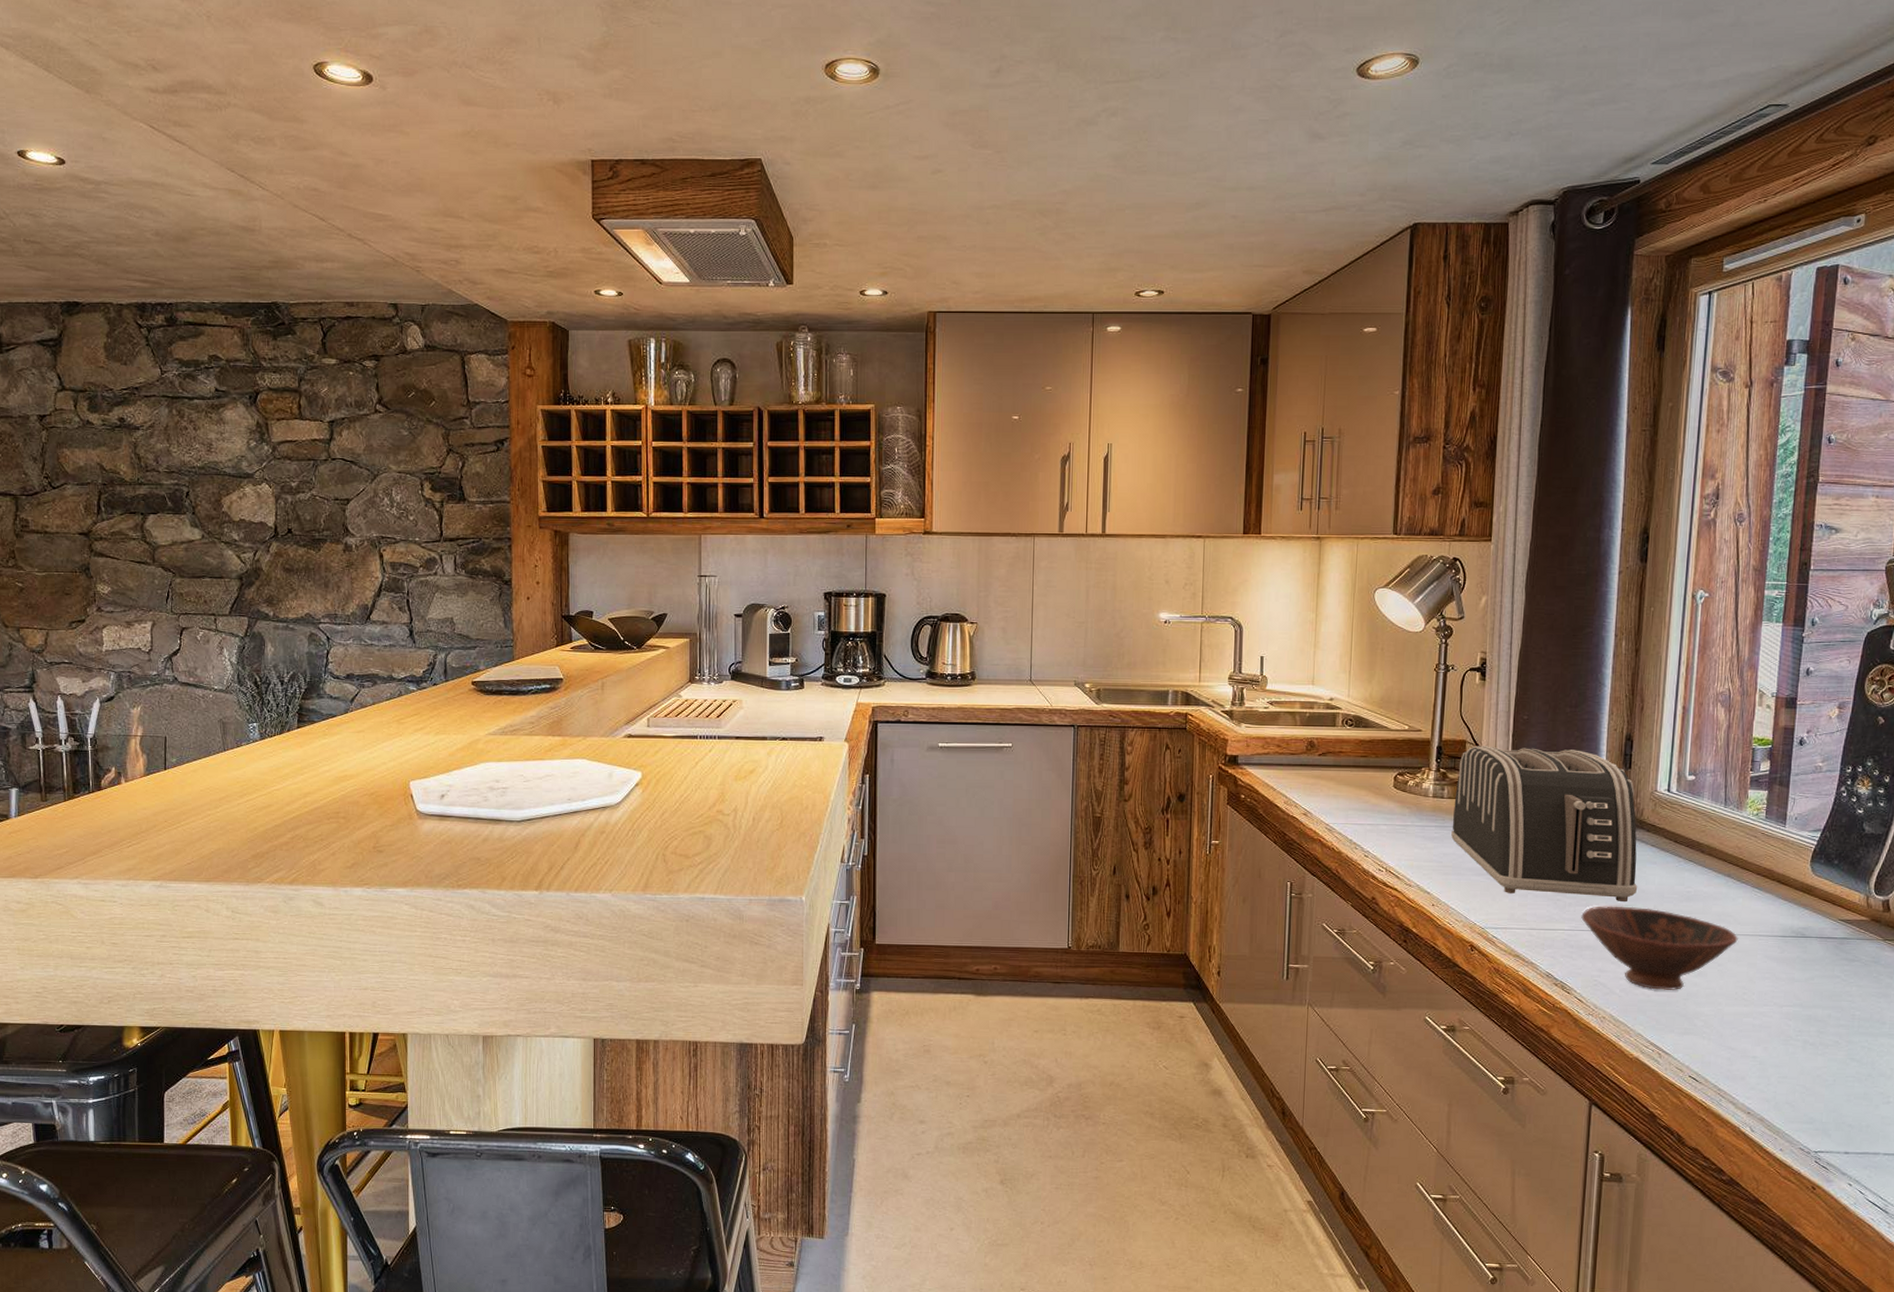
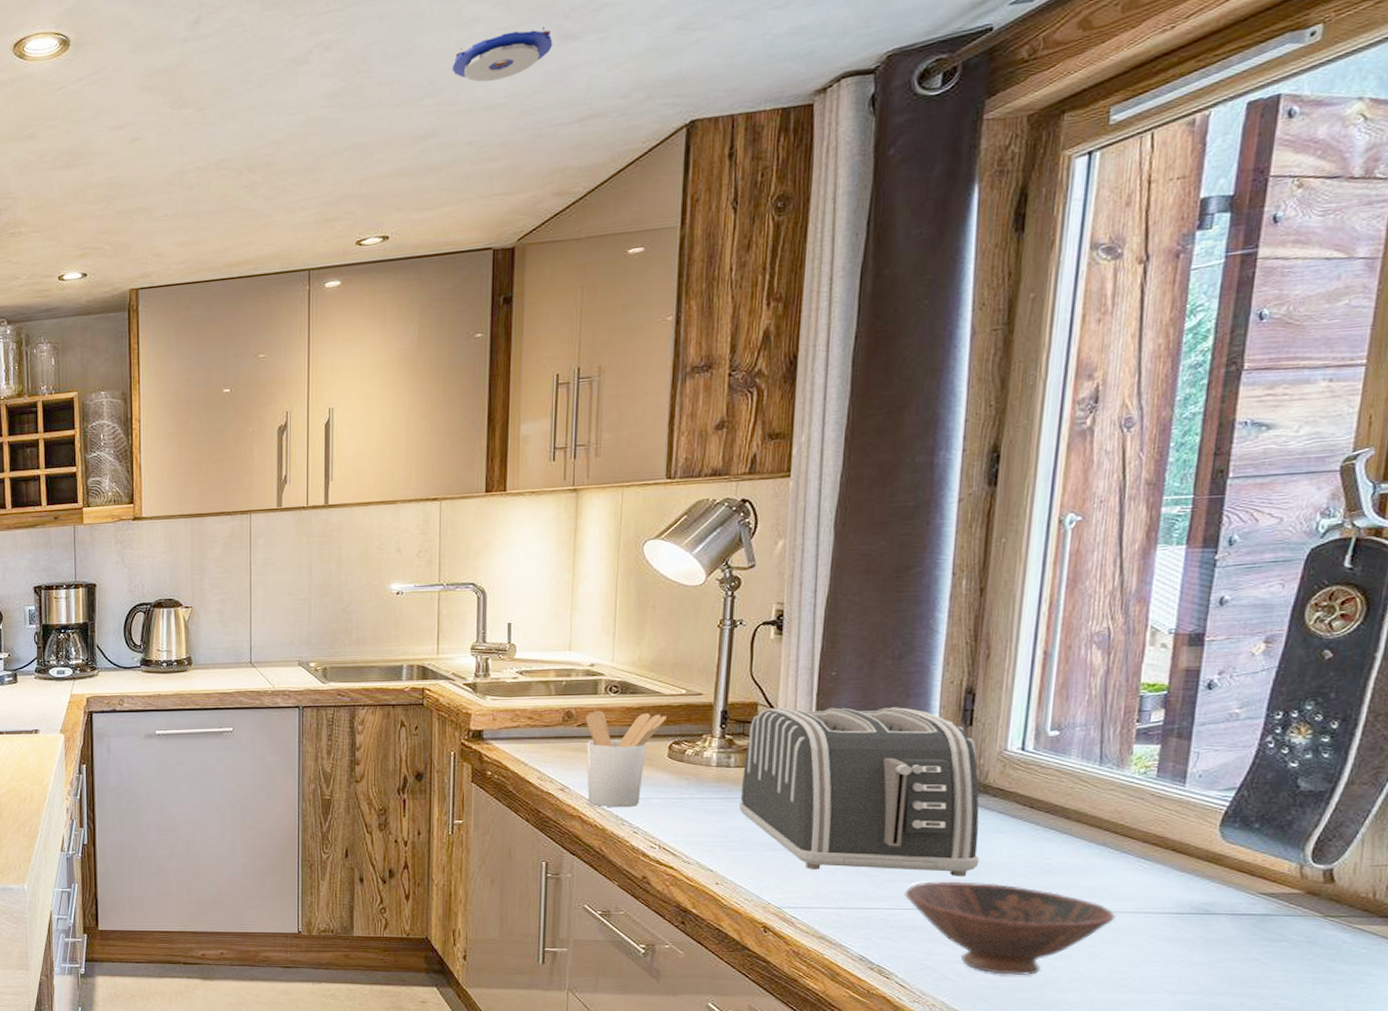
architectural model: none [1220,124,1305,164] -> present [451,27,553,82]
utensil holder: none [1326,741,1393,833] -> present [586,710,667,808]

